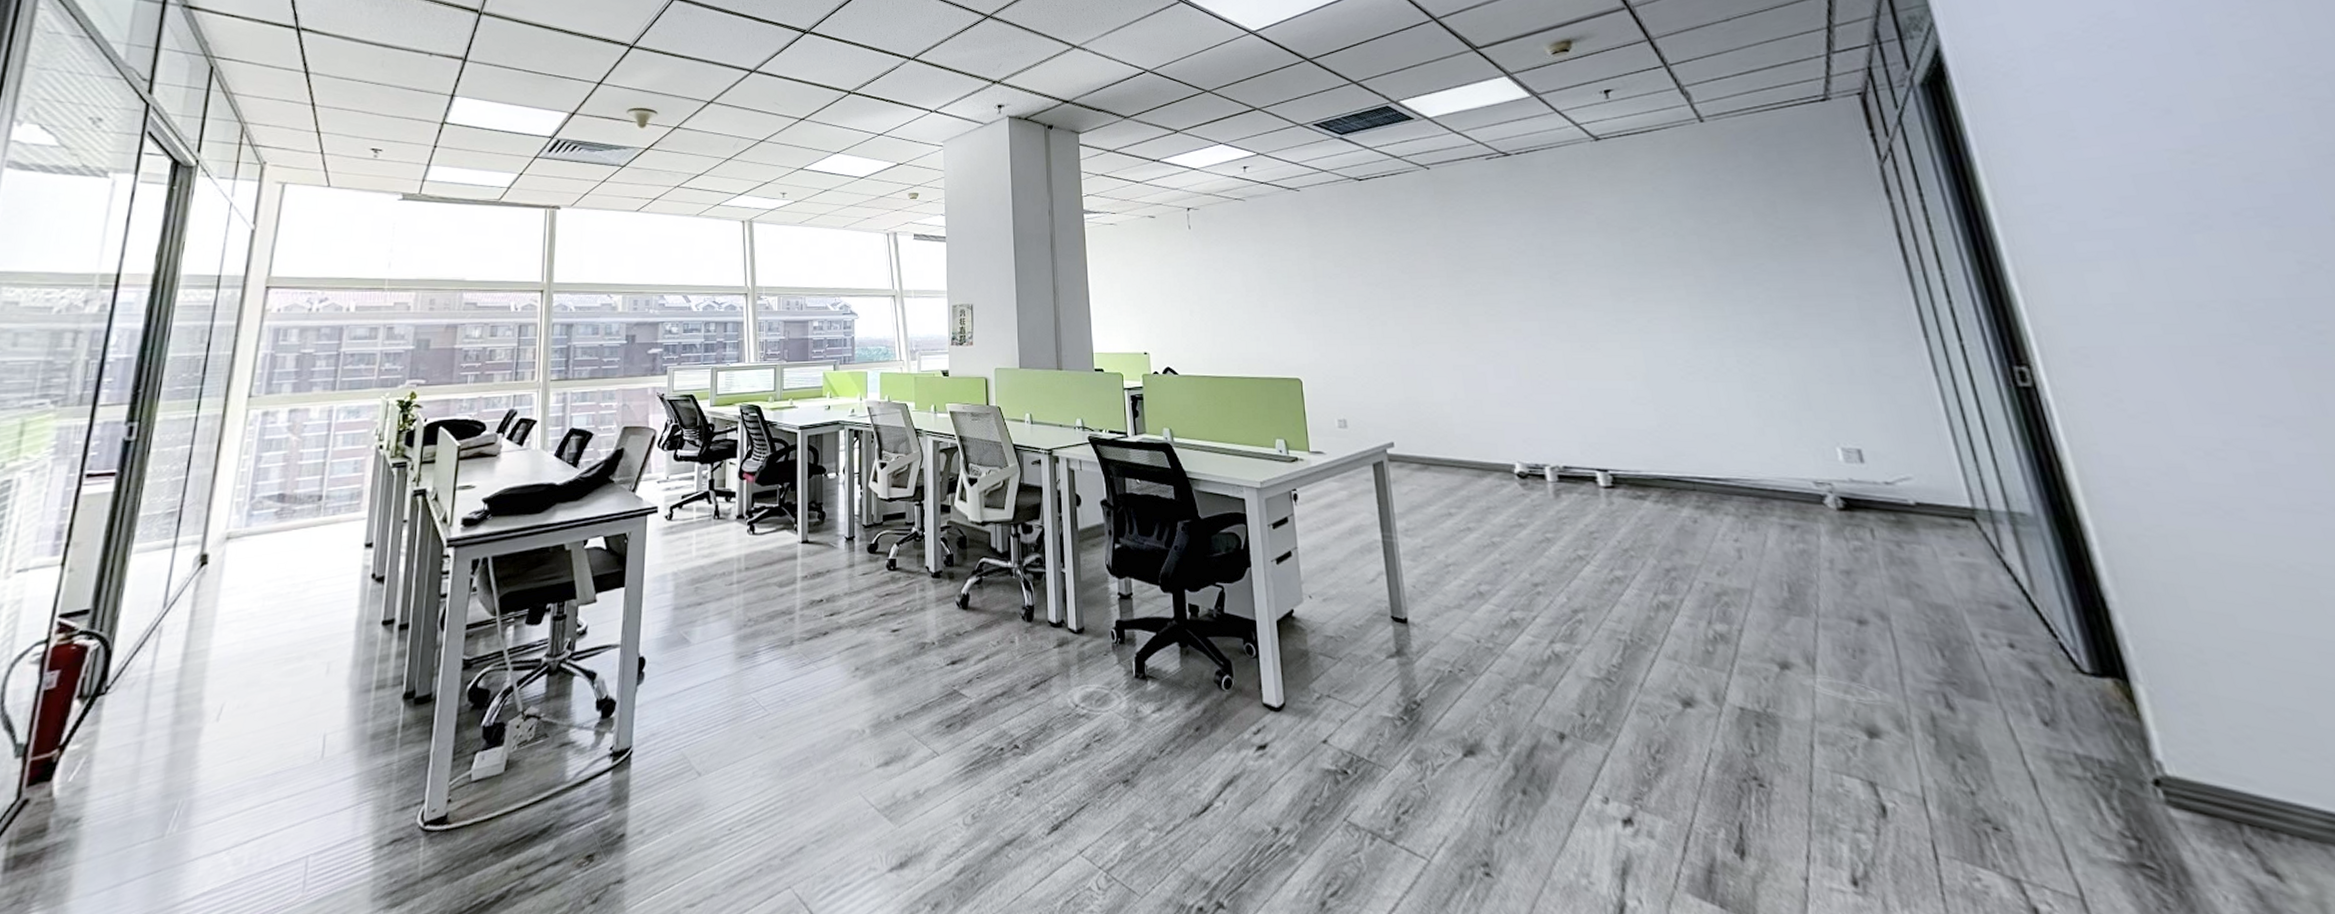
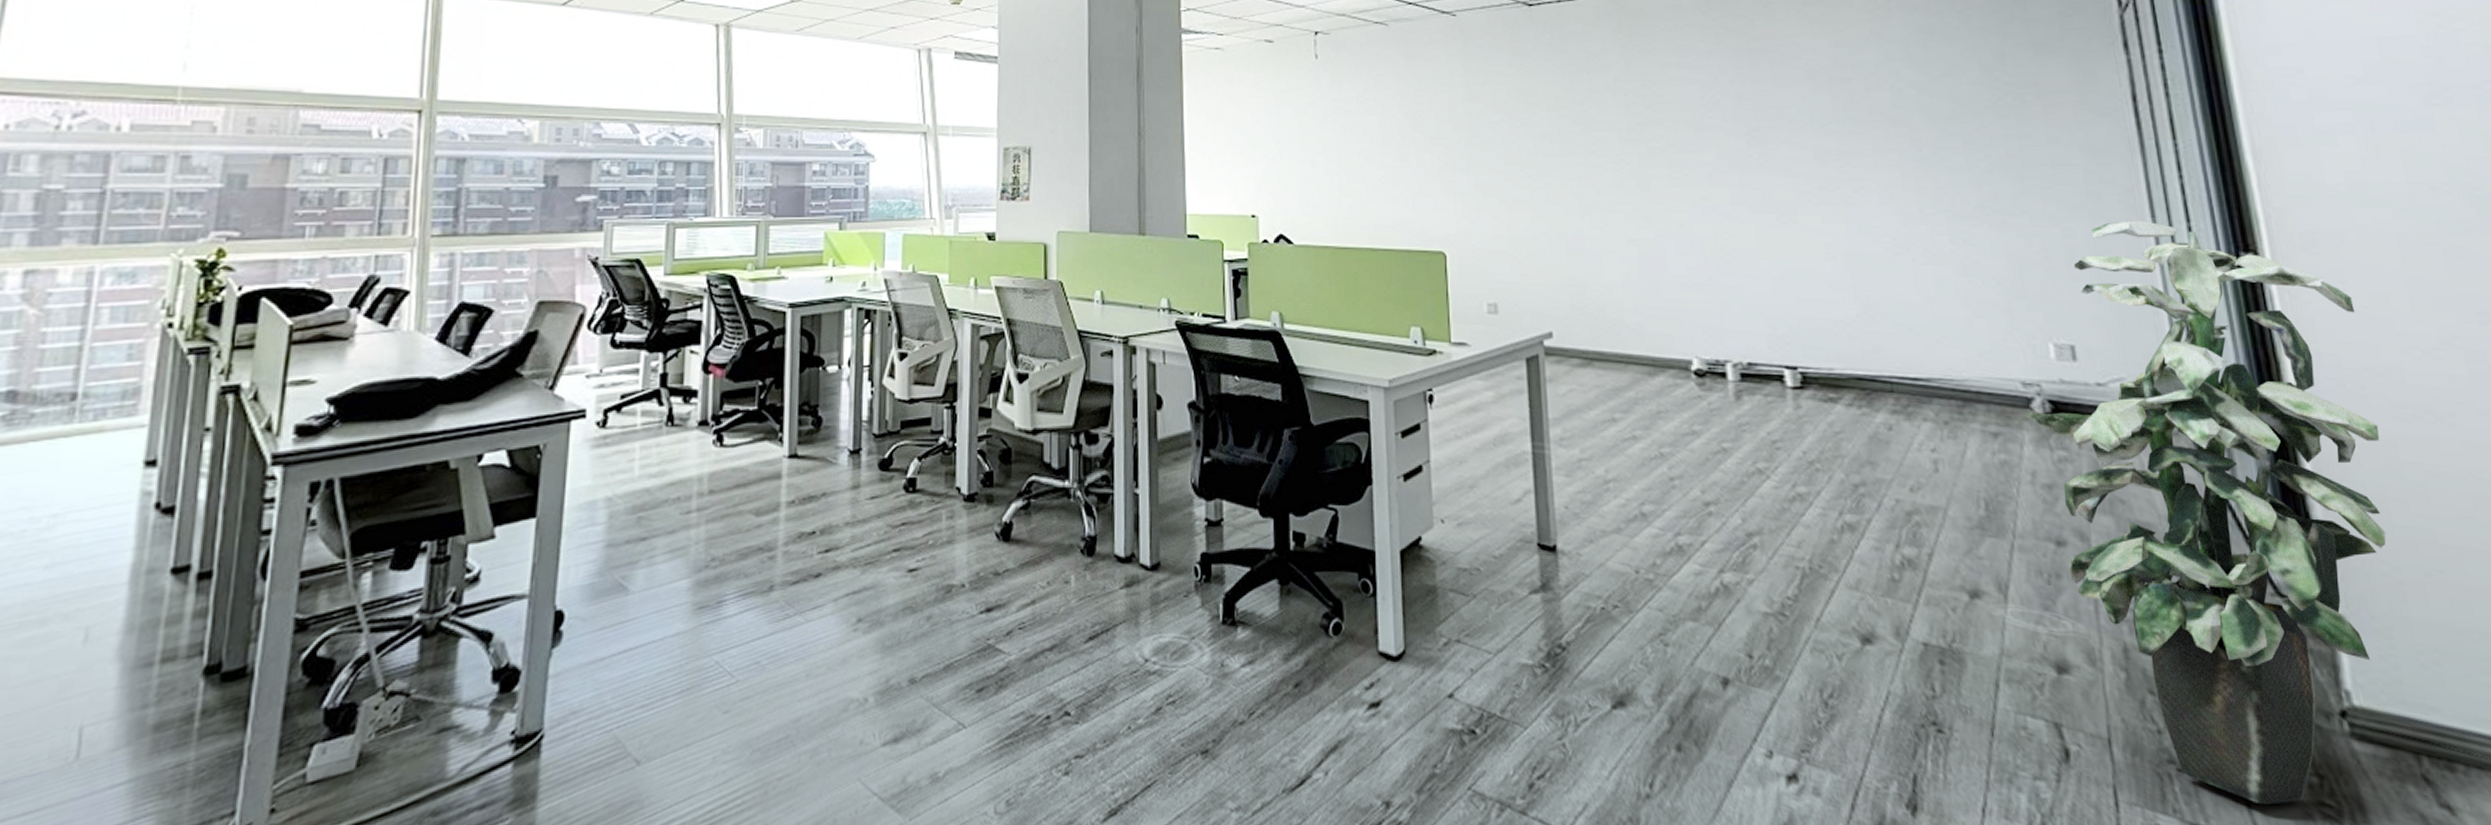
indoor plant: none [1818,340,2185,863] -> present [2023,220,2386,805]

